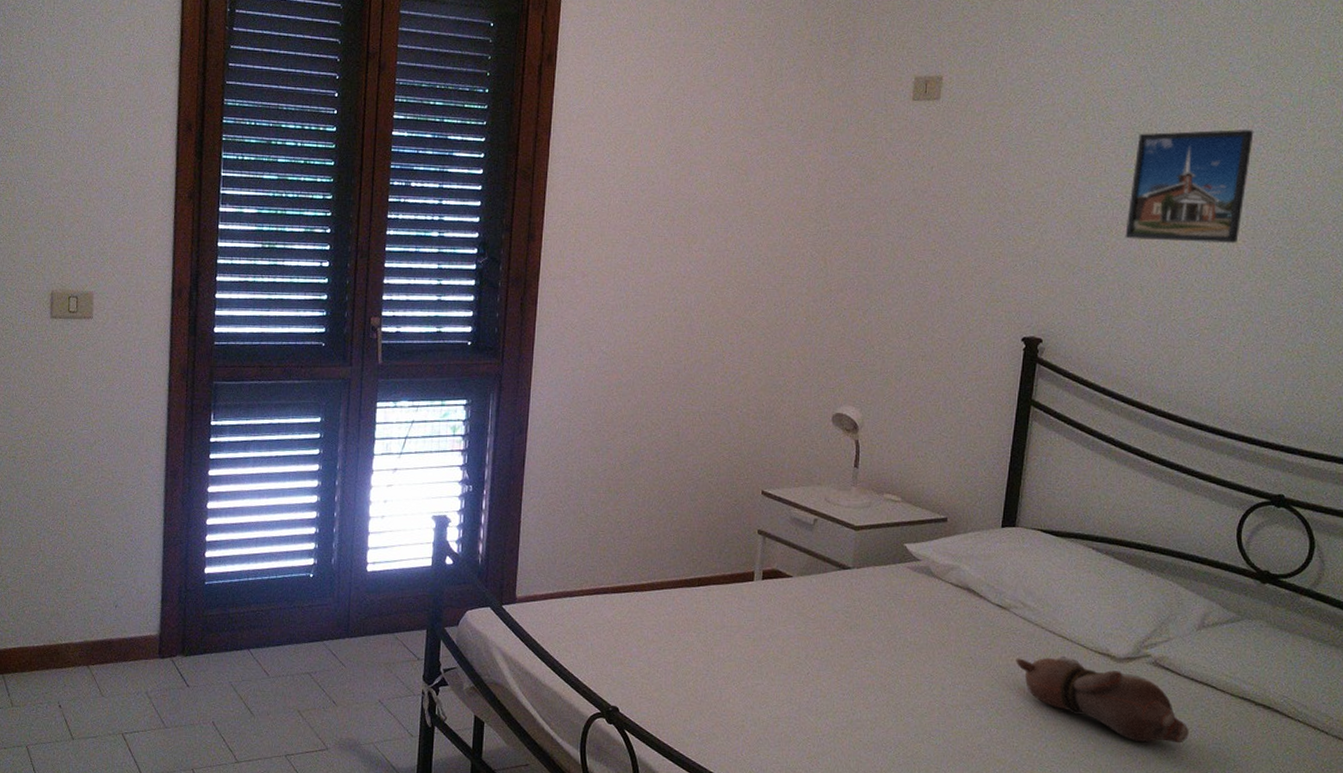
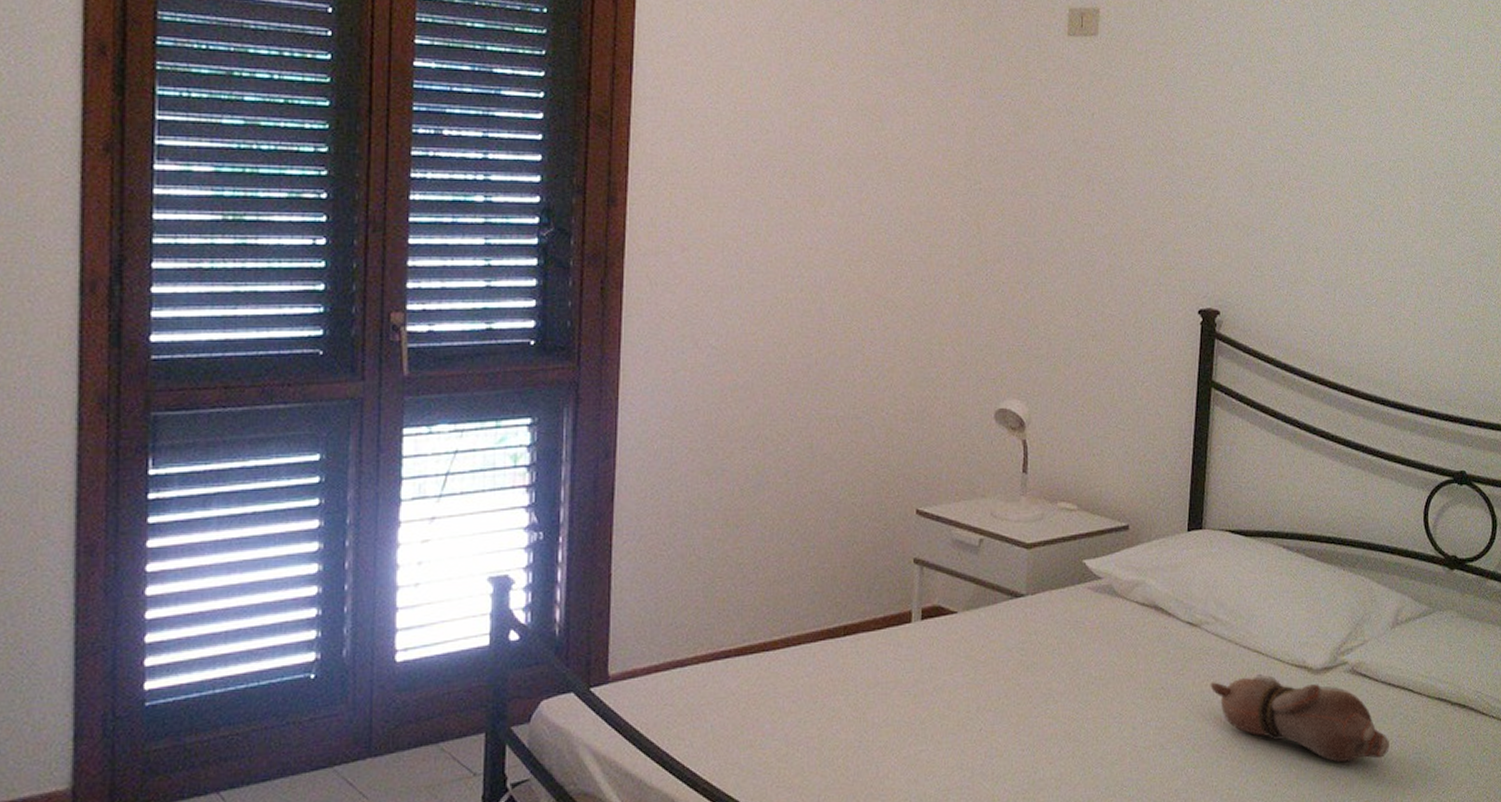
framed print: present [1125,129,1254,244] -> none [1297,75,1416,200]

